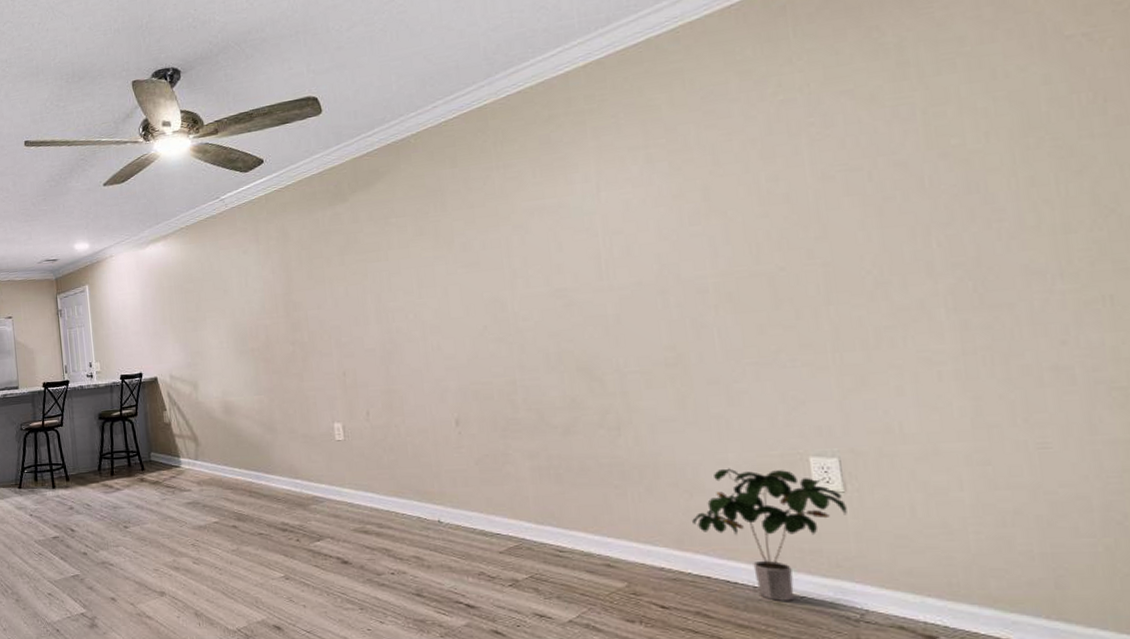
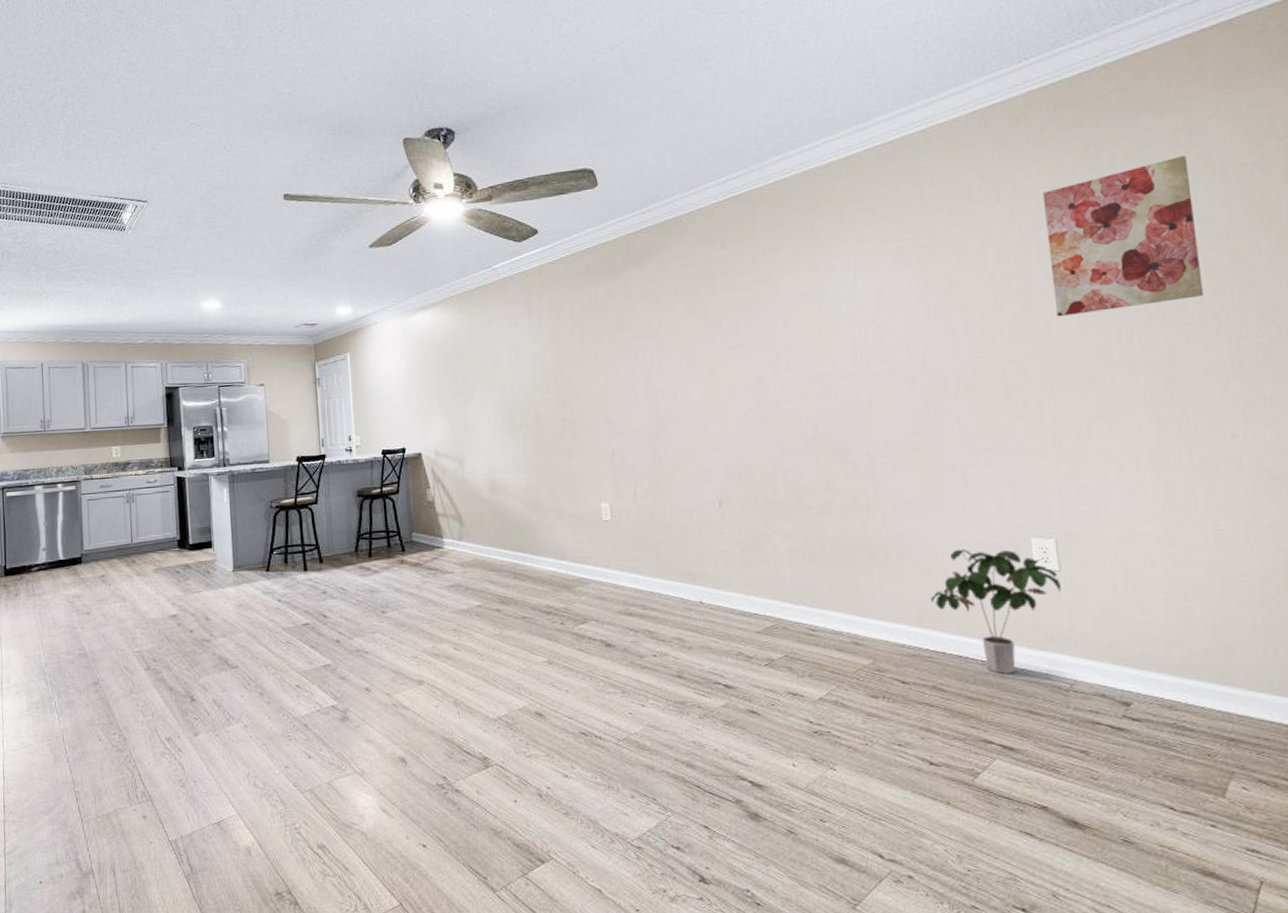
wall art: none [814,33,1020,219] -> present [1042,156,1204,317]

